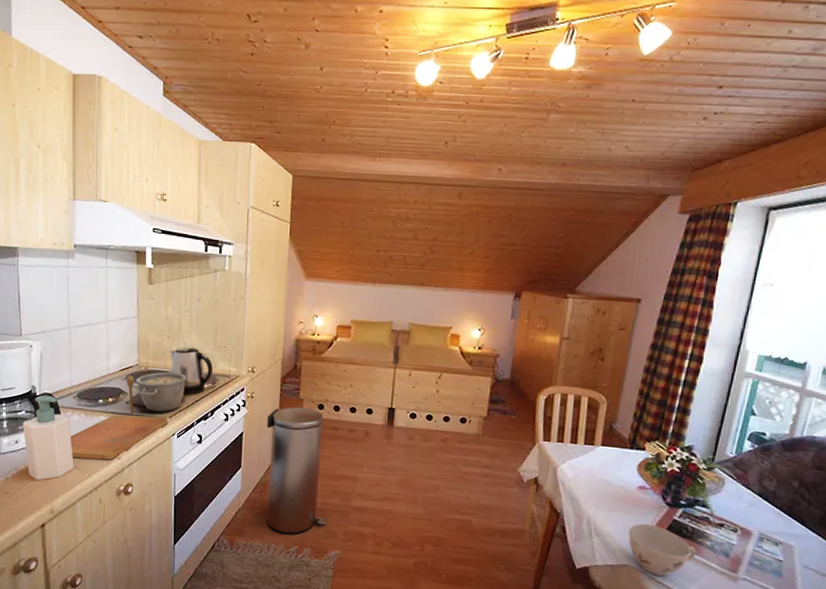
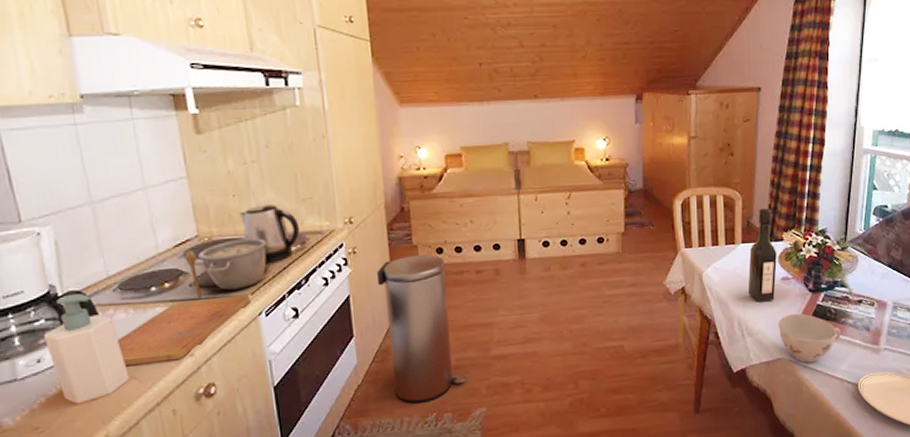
bottle: none [601,415,637,507] -> present [748,208,777,303]

